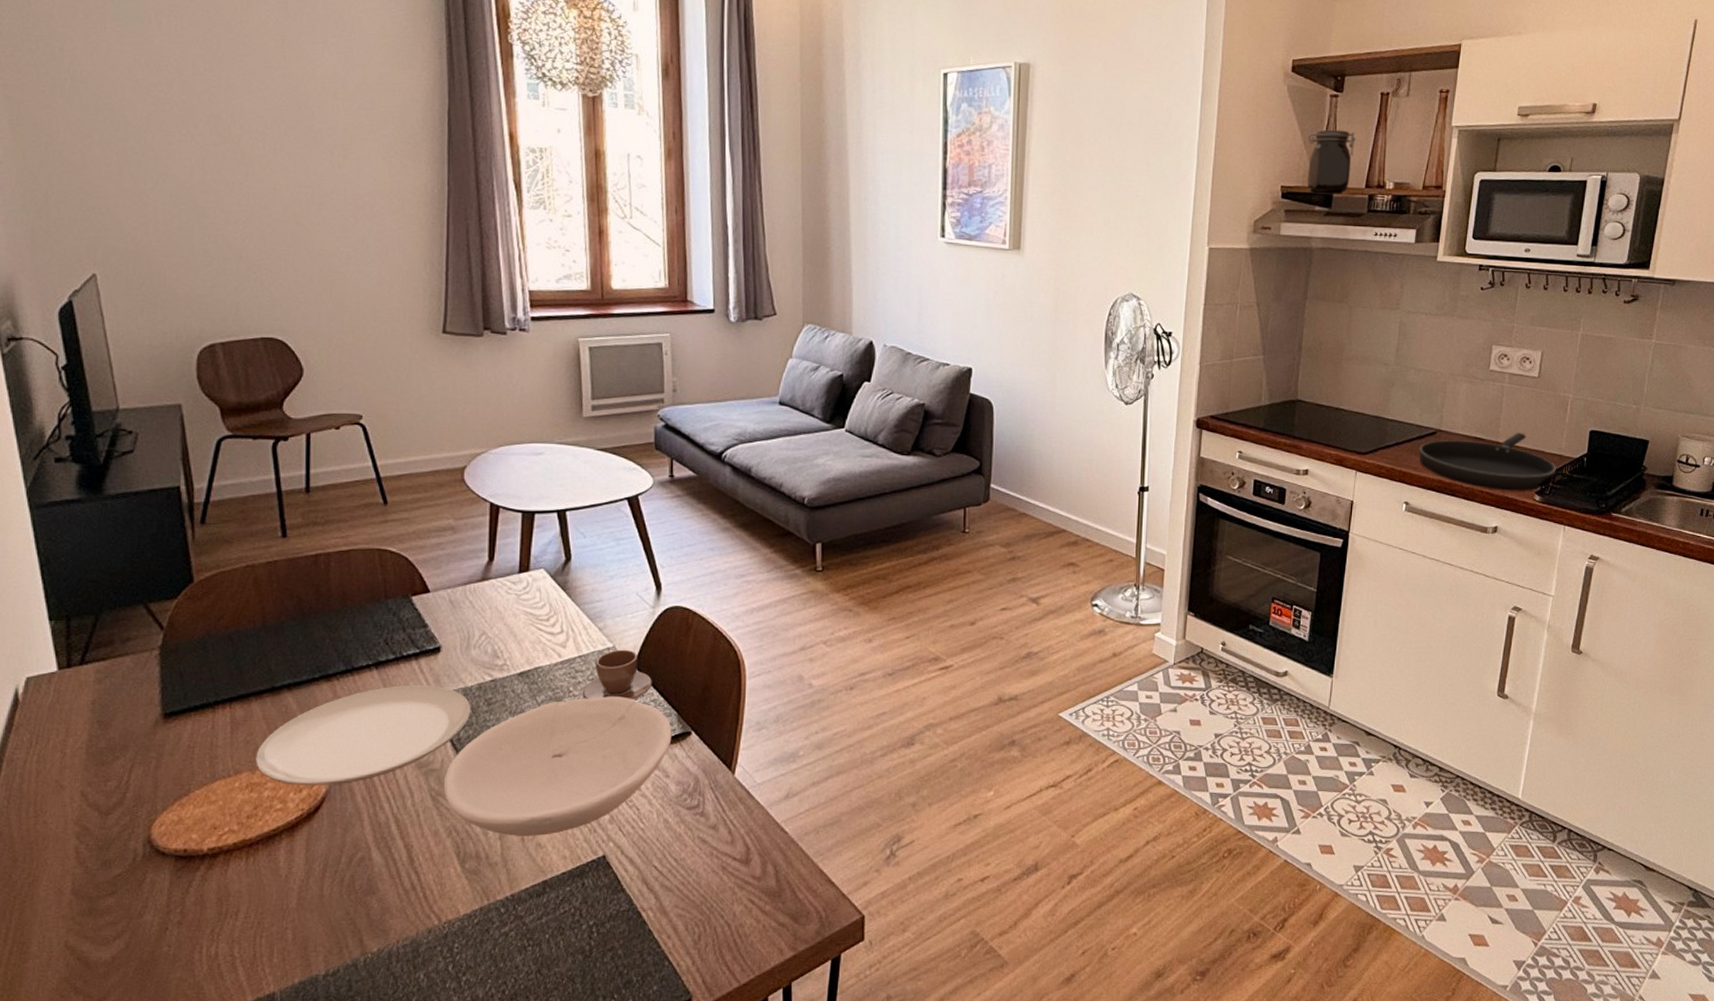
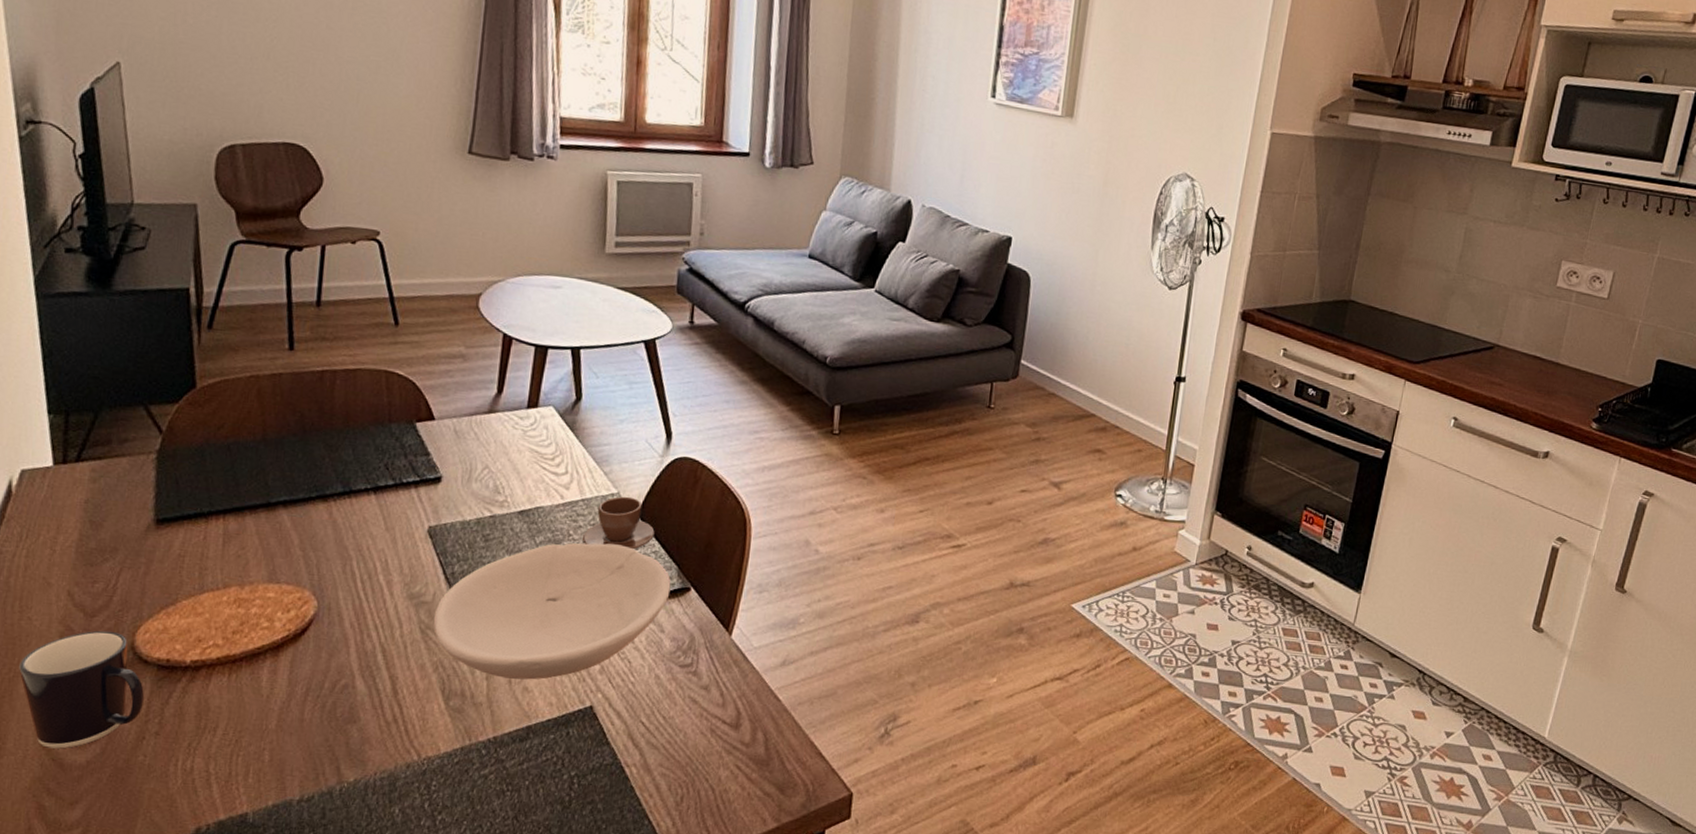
mug: none [38,827,164,948] -> present [19,630,144,749]
plate: present [256,685,471,786] -> none [245,512,468,609]
jar: present [1306,129,1356,195] -> none [1380,17,1437,89]
frying pan: present [1419,433,1556,490] -> none [1473,355,1618,417]

